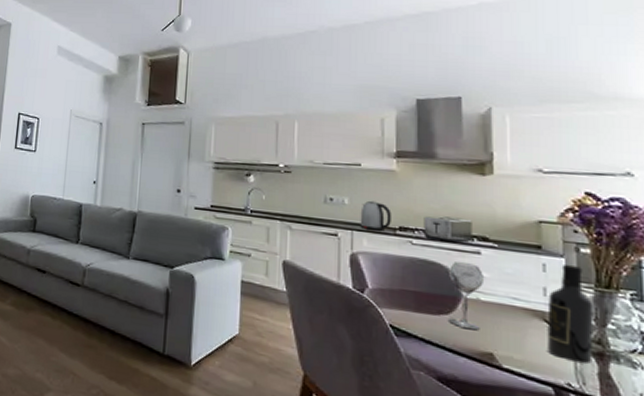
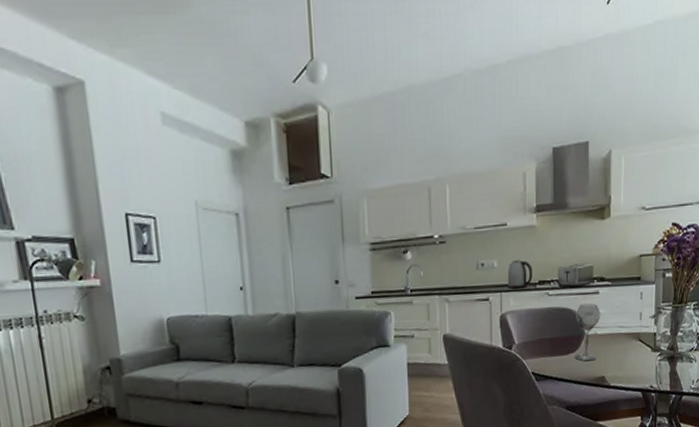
wine bottle: present [547,263,595,365] -> none [640,289,672,369]

